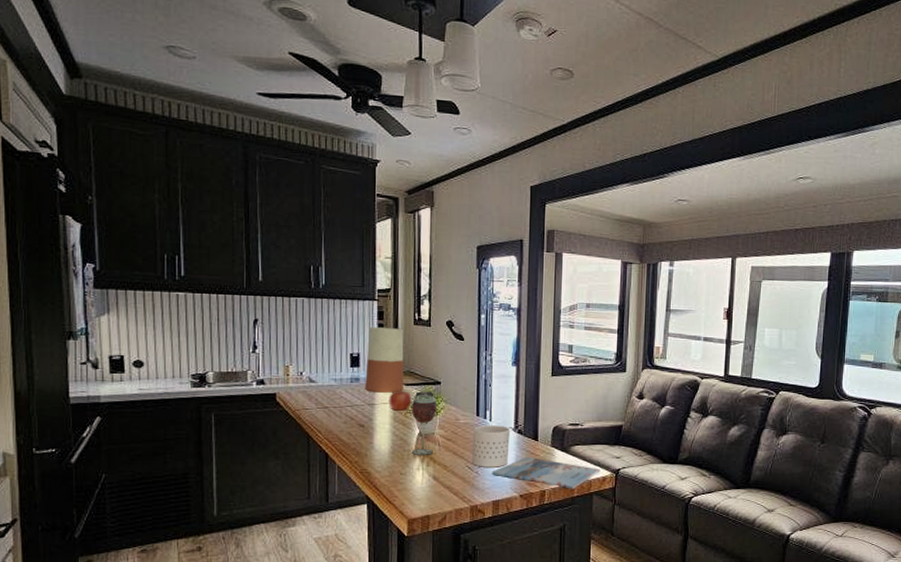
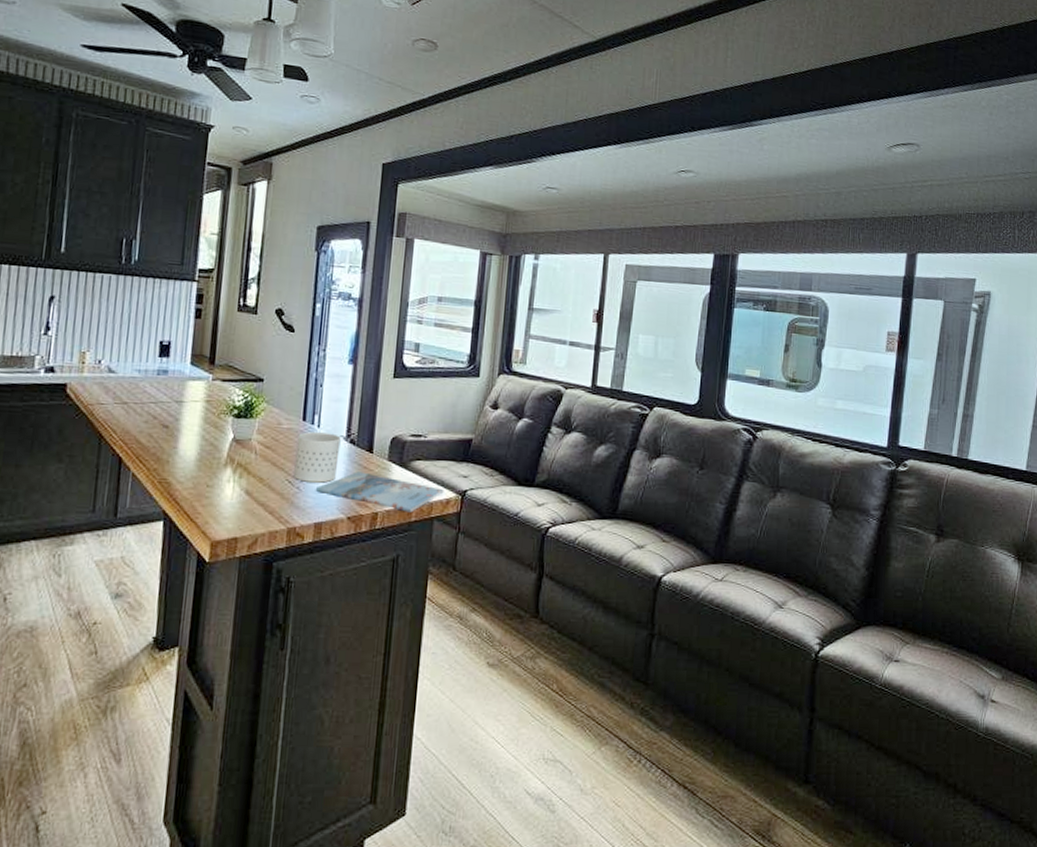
vase: present [365,327,404,394] -> none [174,312,225,390]
fruit: present [389,389,412,411] -> none [200,385,228,411]
wineglass: present [412,391,438,455] -> none [223,388,258,465]

